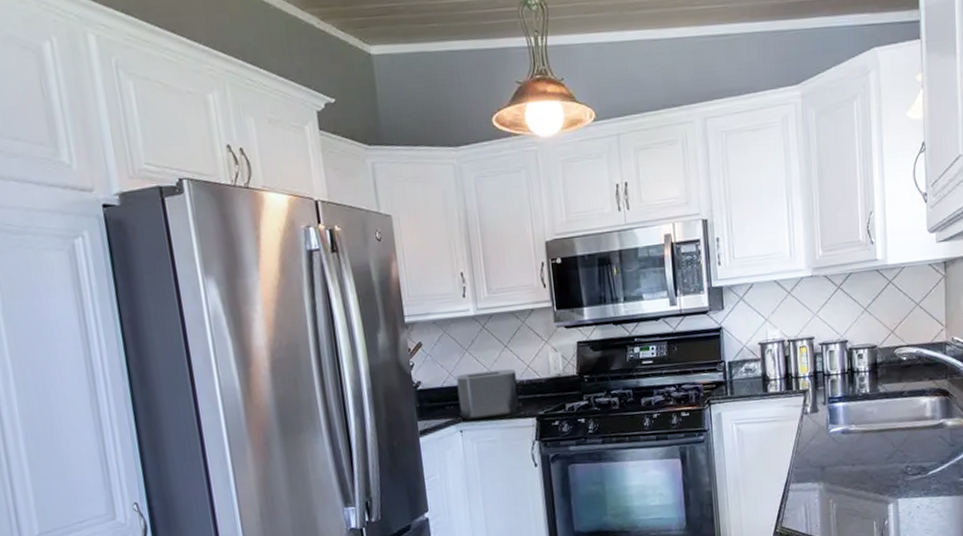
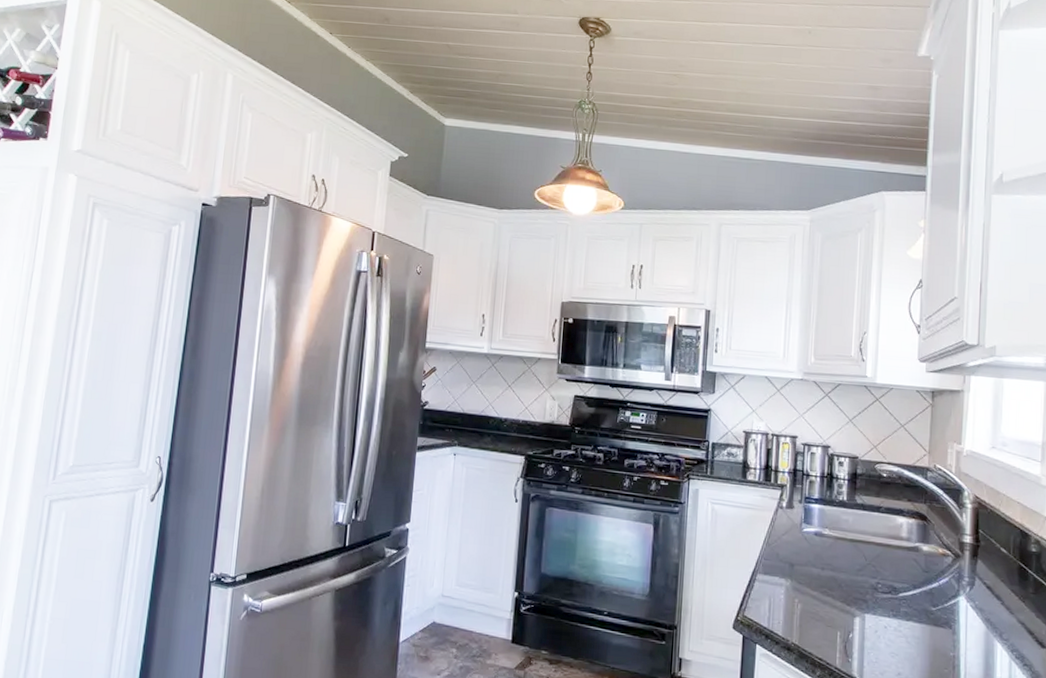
toaster: present [456,368,523,421] -> none [456,403,517,450]

